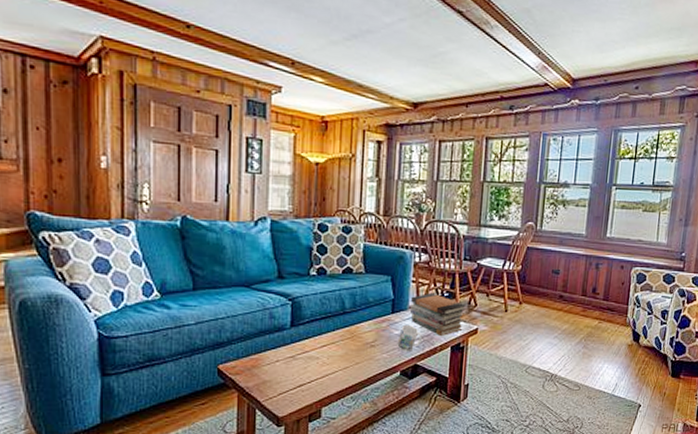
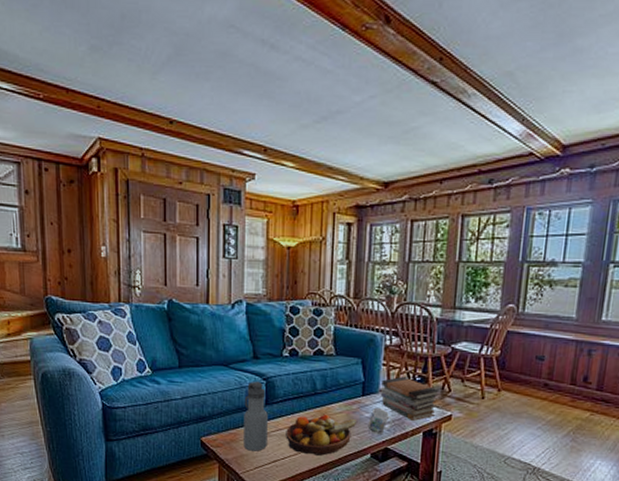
water bottle: none [266,301,294,376] -> present [243,381,268,452]
fruit bowl: none [312,333,387,376] -> present [286,414,358,456]

